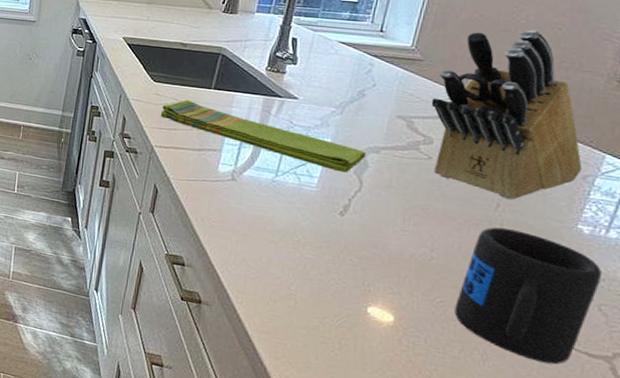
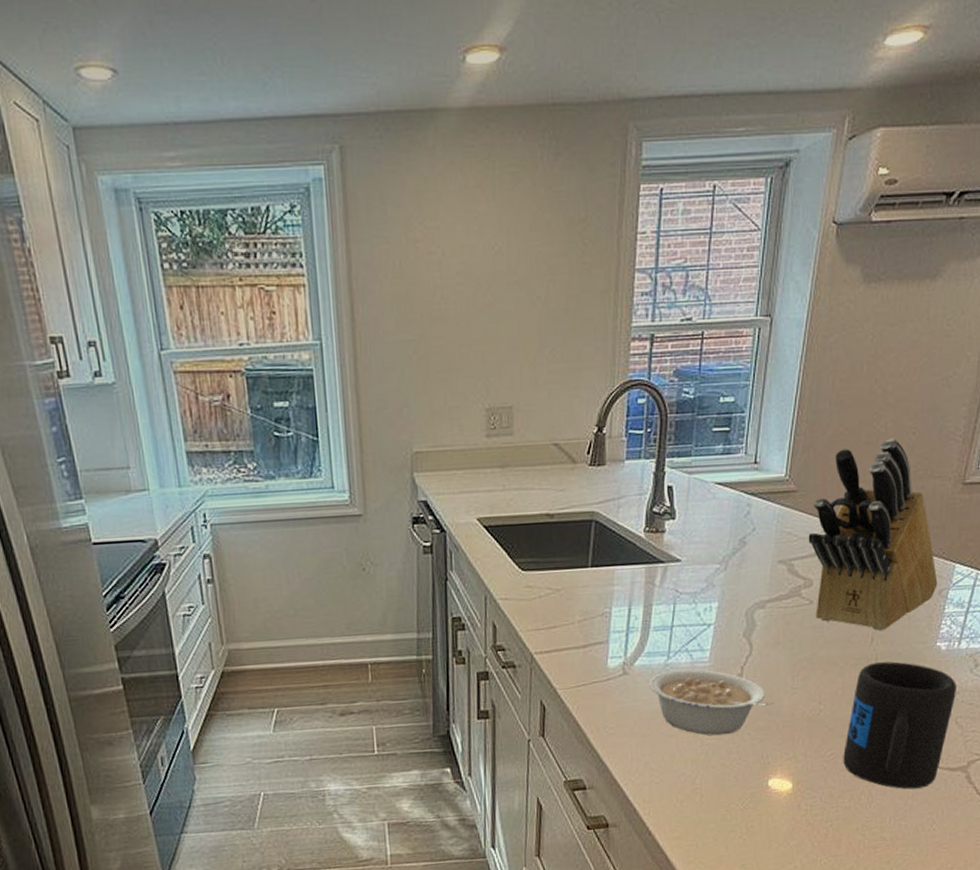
dish towel: present [160,99,366,173] -> none [535,586,752,639]
legume: none [255,186,381,255] -> present [649,669,774,736]

